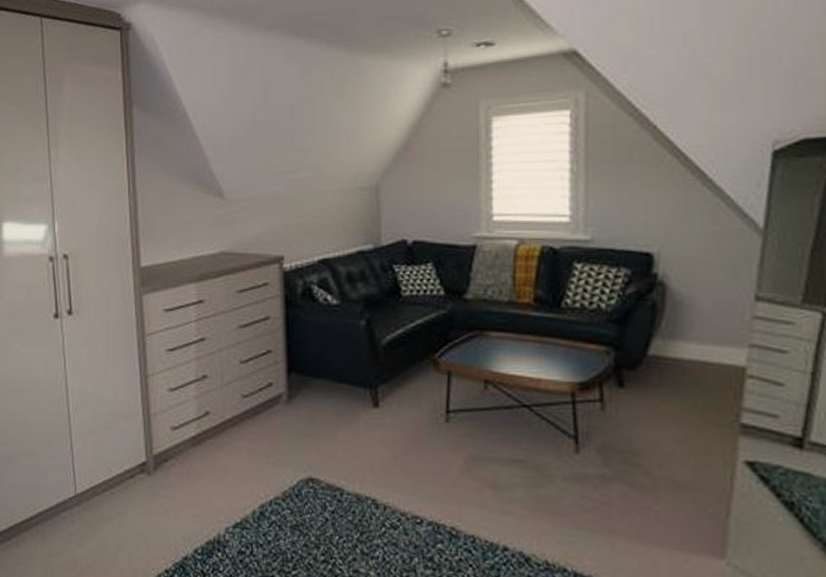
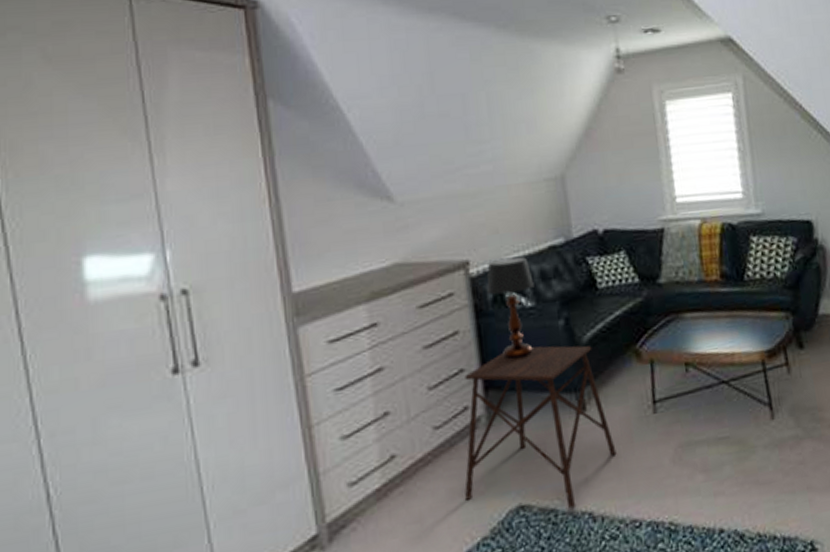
side table: none [263,340,405,492] -> present [464,345,617,509]
table lamp: none [298,257,341,350] -> present [487,256,534,360]

